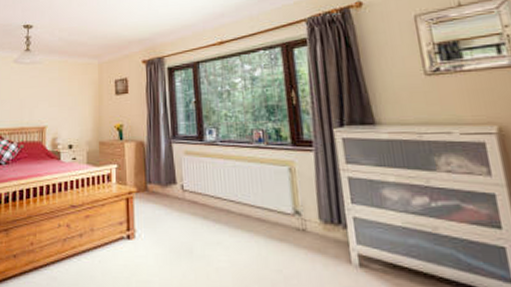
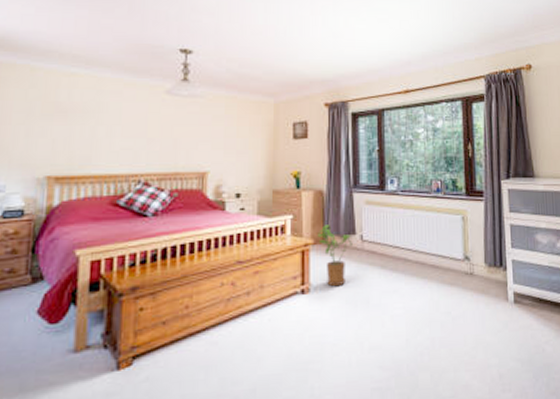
house plant: none [141,174,174,235] -> present [318,225,353,287]

